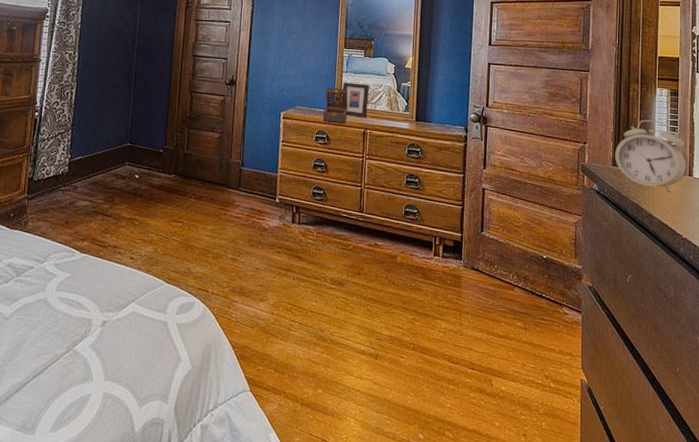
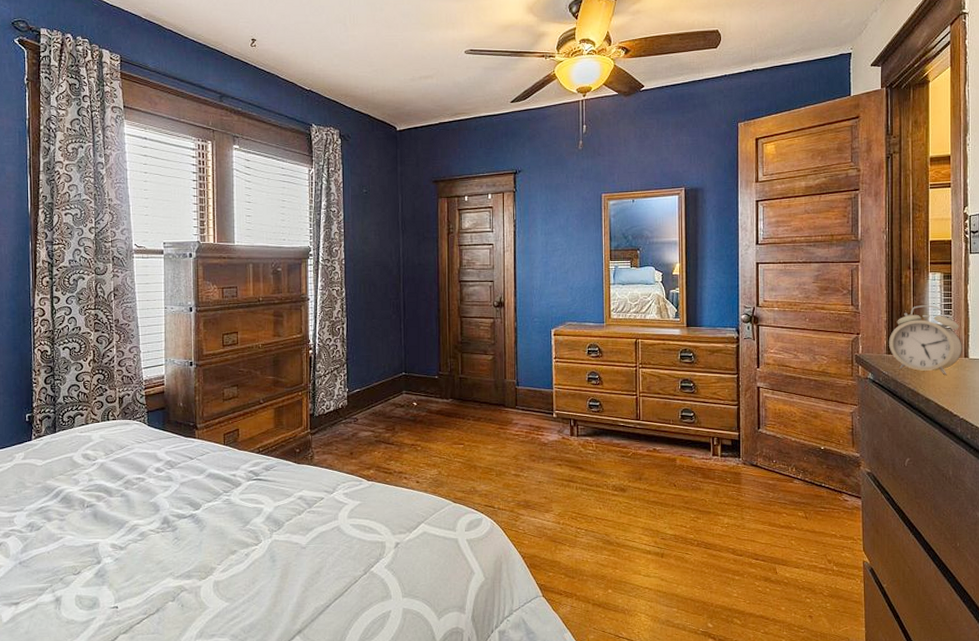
jewelry box: present [322,88,348,124] -> none [593,301,618,336]
picture frame: present [342,82,369,118] -> none [611,294,638,328]

